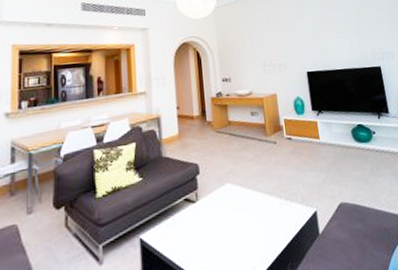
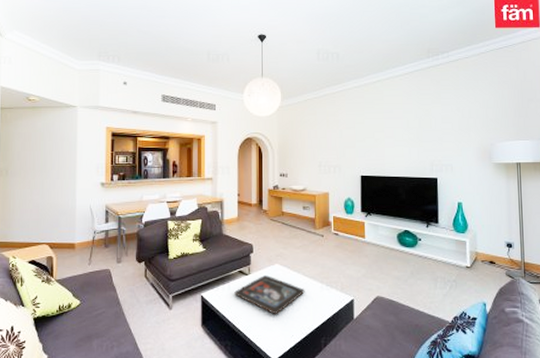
religious icon: none [181,199,263,247] -> present [234,275,305,315]

